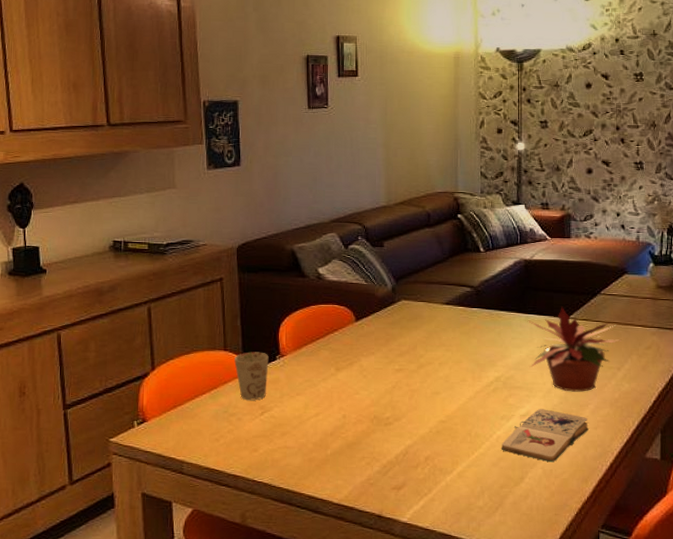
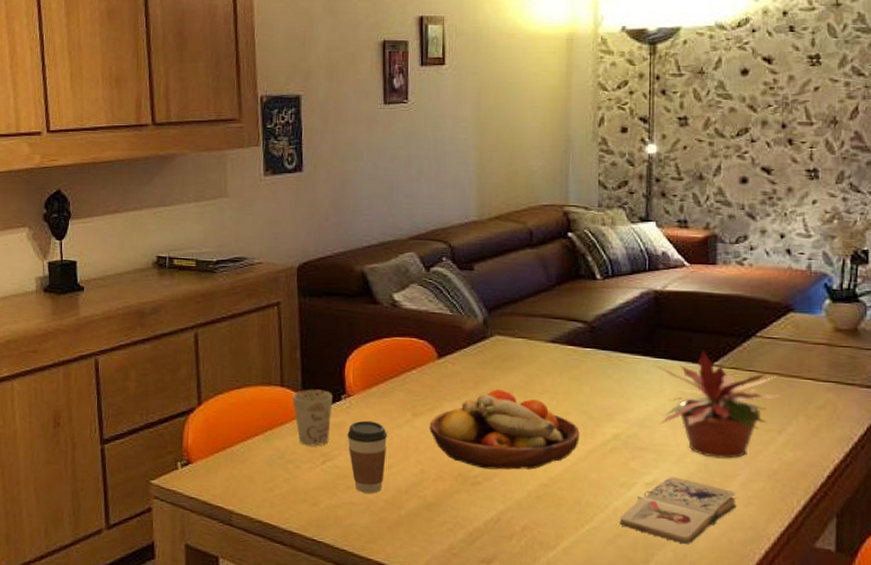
coffee cup: none [281,376,316,438] -> present [347,420,388,494]
fruit bowl: none [349,345,470,411] -> present [429,389,580,470]

